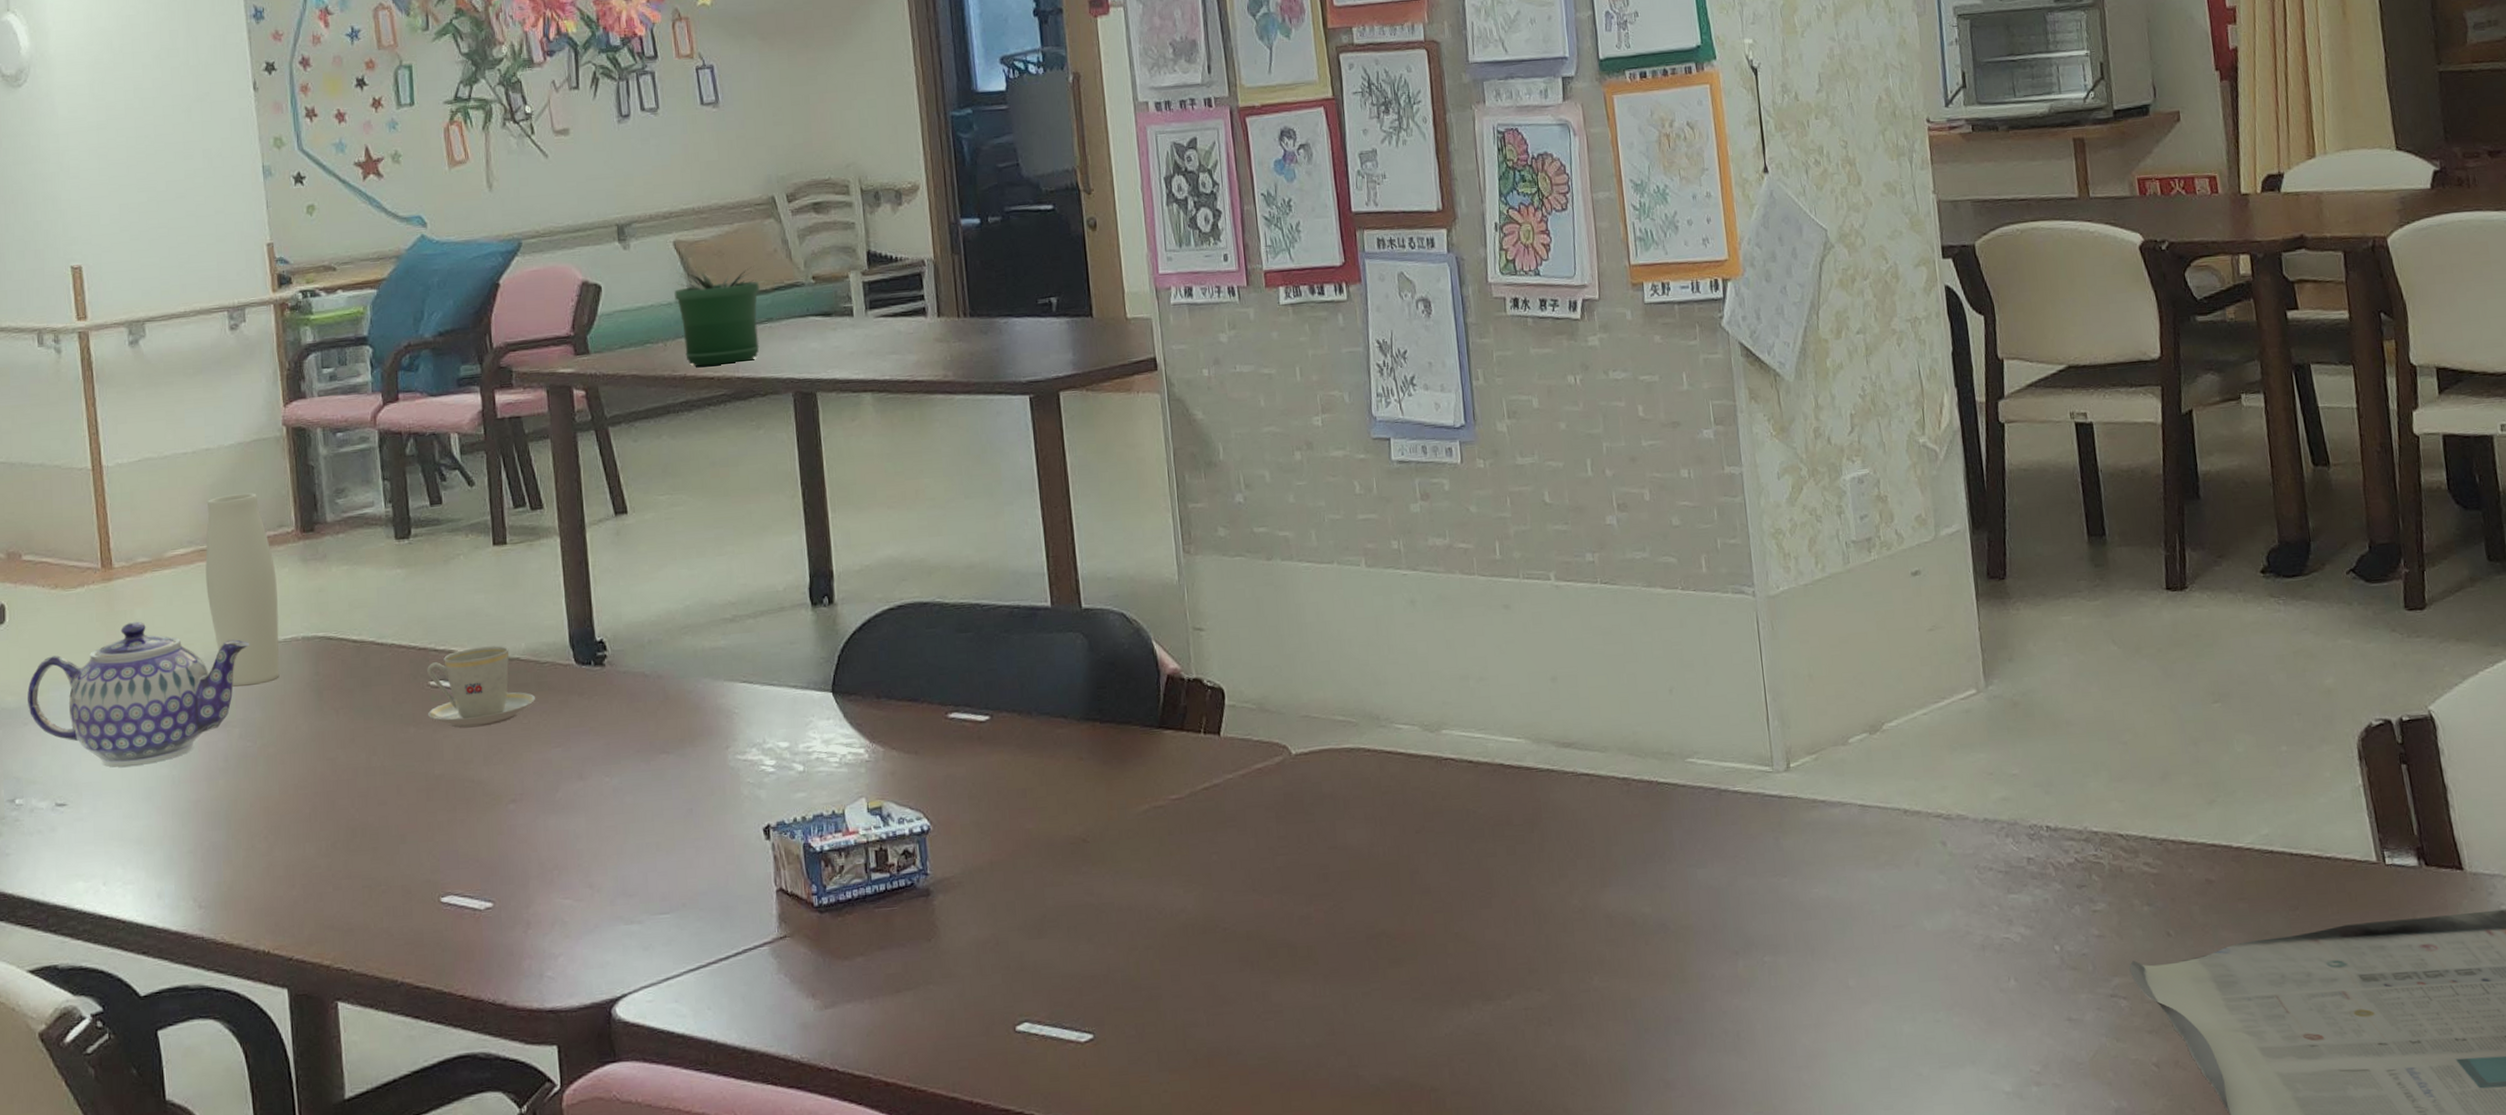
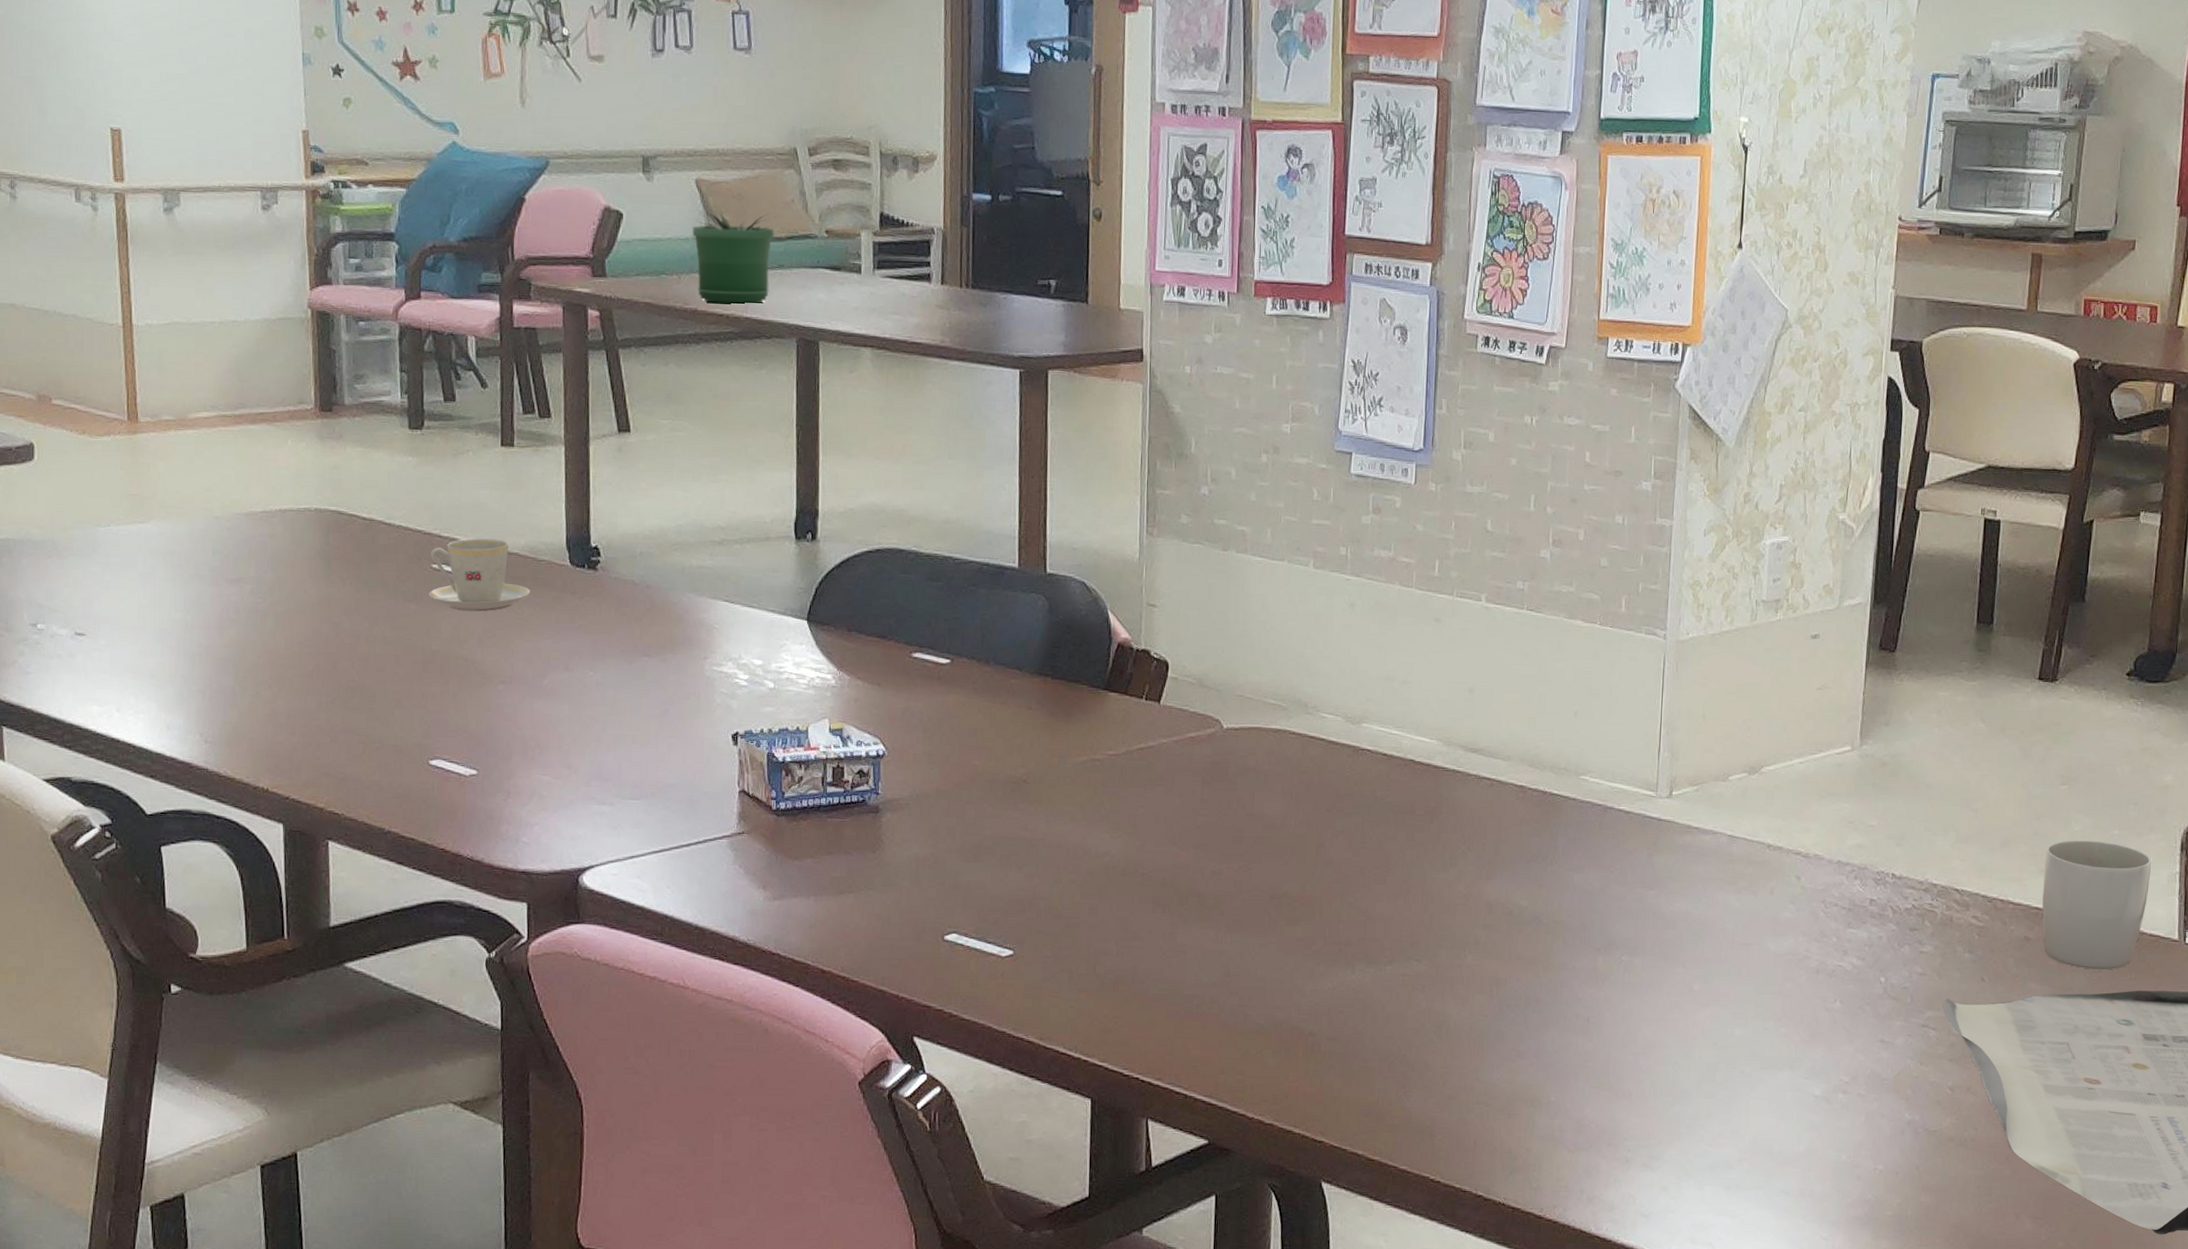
teapot: present [27,621,249,767] -> none [52,474,264,607]
vase: present [205,493,280,687] -> none [227,367,294,548]
mug: none [2211,761,2334,908] -> present [2042,840,2151,970]

